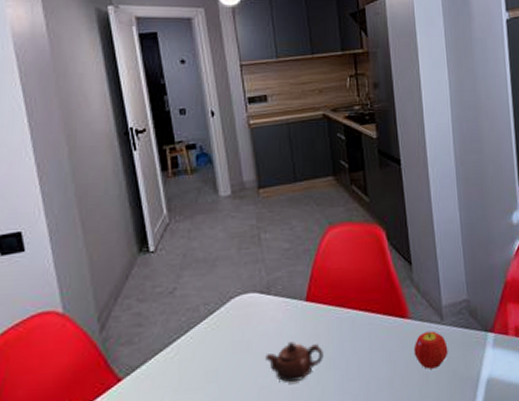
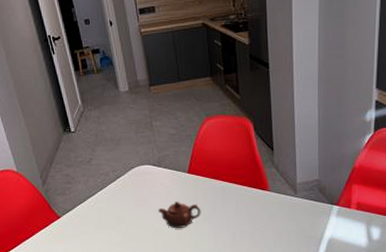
fruit: present [413,331,448,369] -> none [271,201,299,228]

